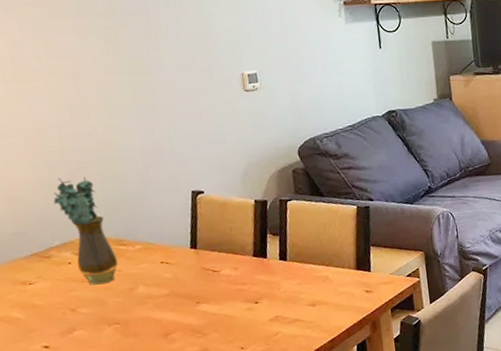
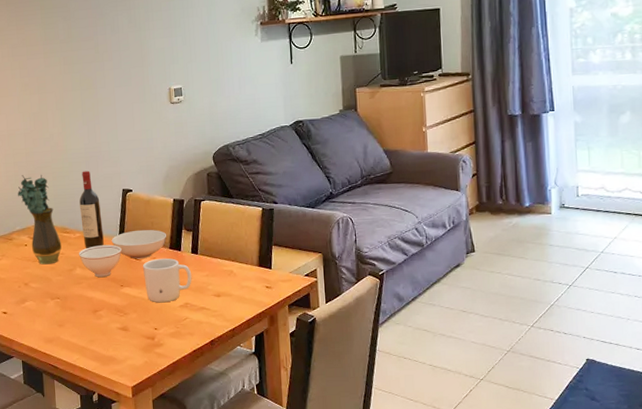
wine bottle: none [137,170,172,263] -> present [79,170,104,249]
bowl: none [141,256,195,296] -> present [79,244,122,278]
bowl: none [181,236,250,271] -> present [111,229,167,259]
mug: none [221,267,282,319] -> present [142,258,192,303]

